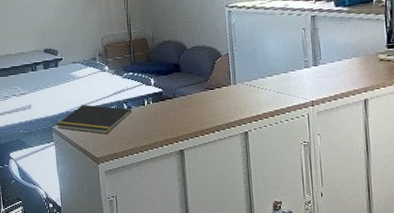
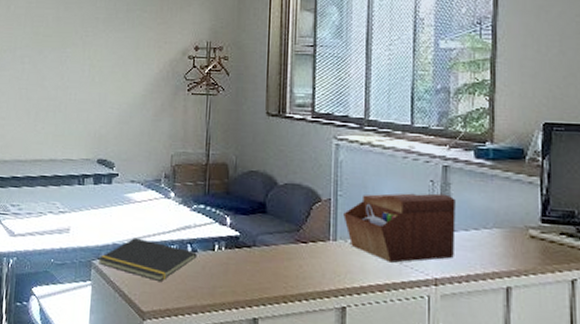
sewing box: none [239,37,325,94] -> present [343,193,455,263]

